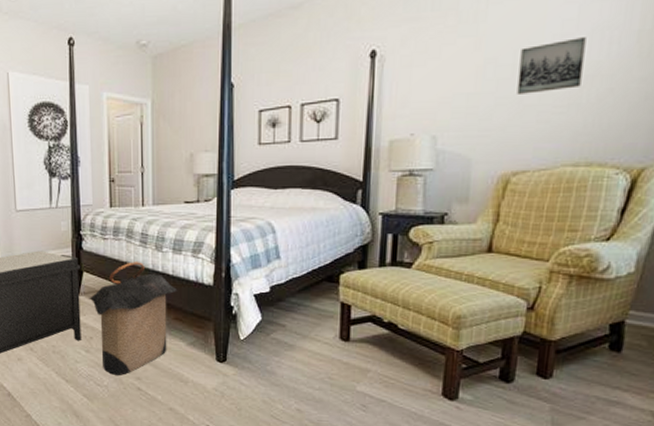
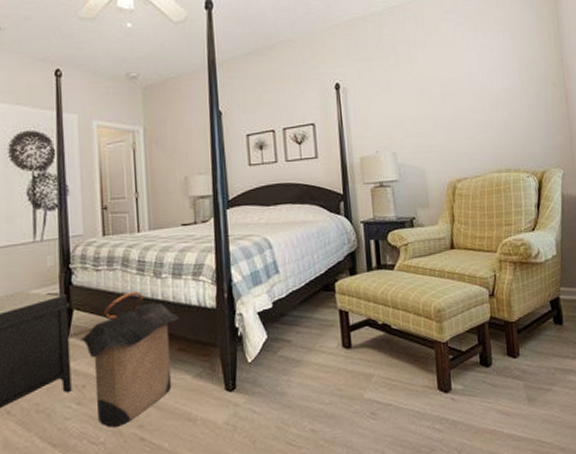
wall art: present [517,37,586,94] -> none [445,75,490,118]

